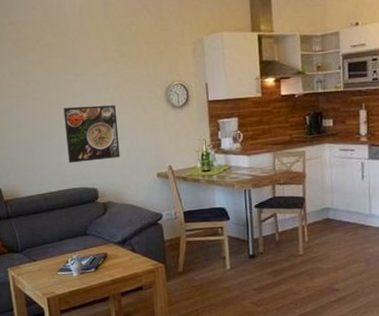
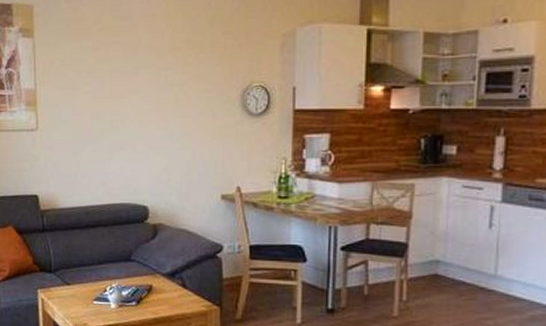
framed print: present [63,105,120,163] -> none [117,105,180,173]

